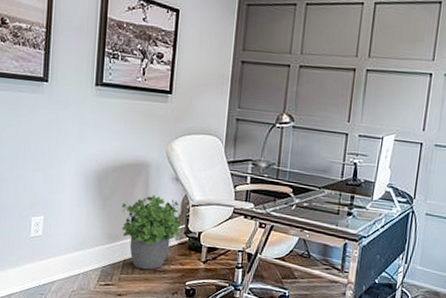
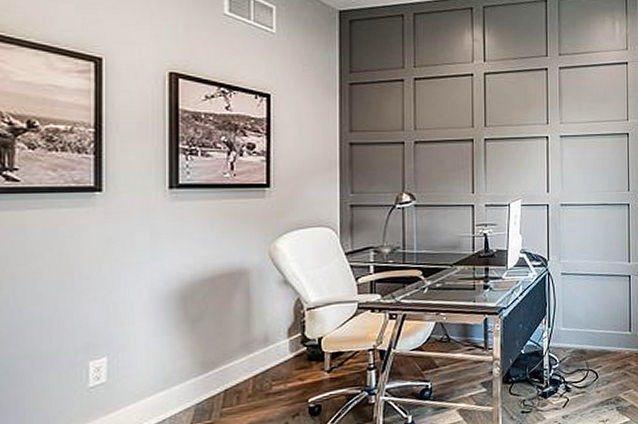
potted plant: present [122,195,181,270] -> none [217,305,295,397]

